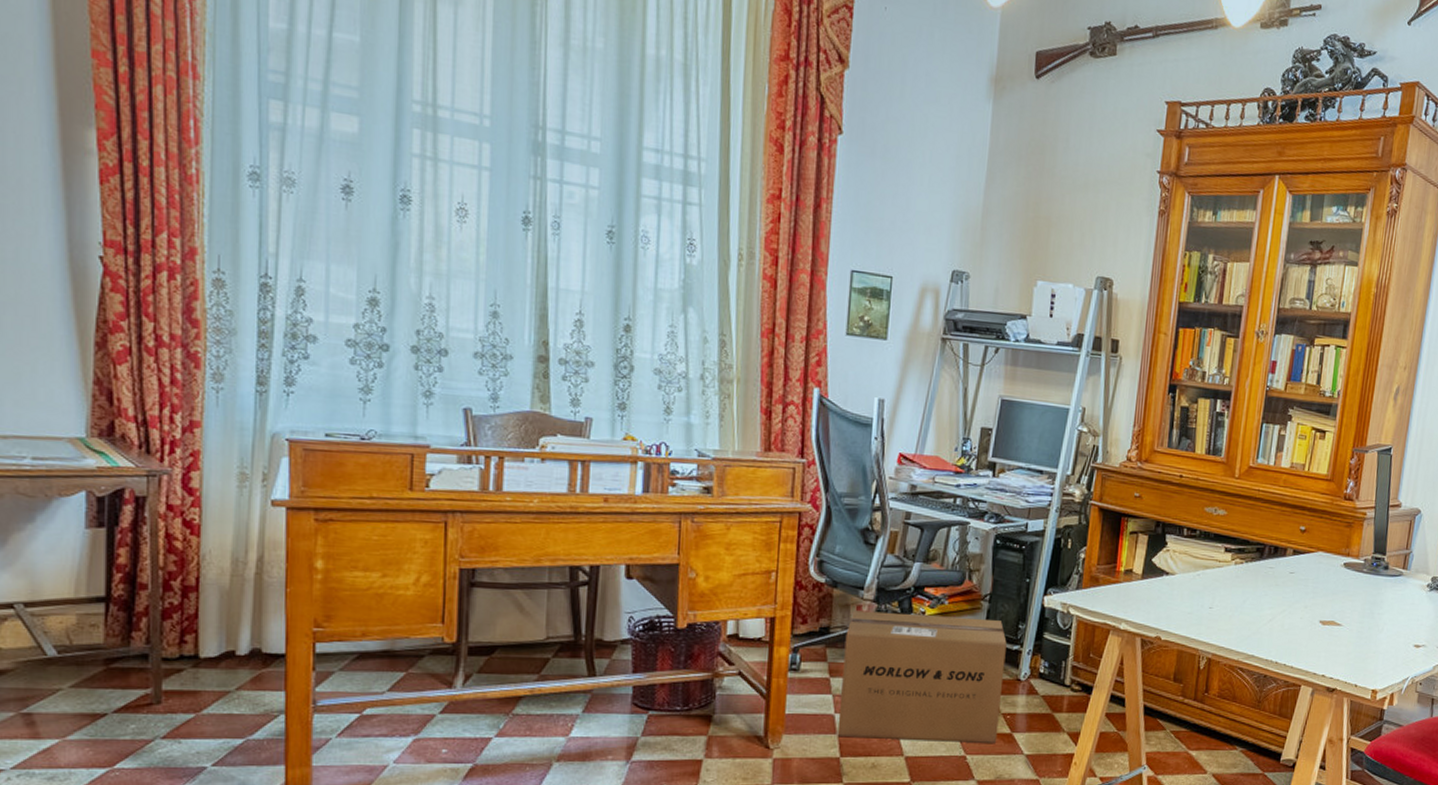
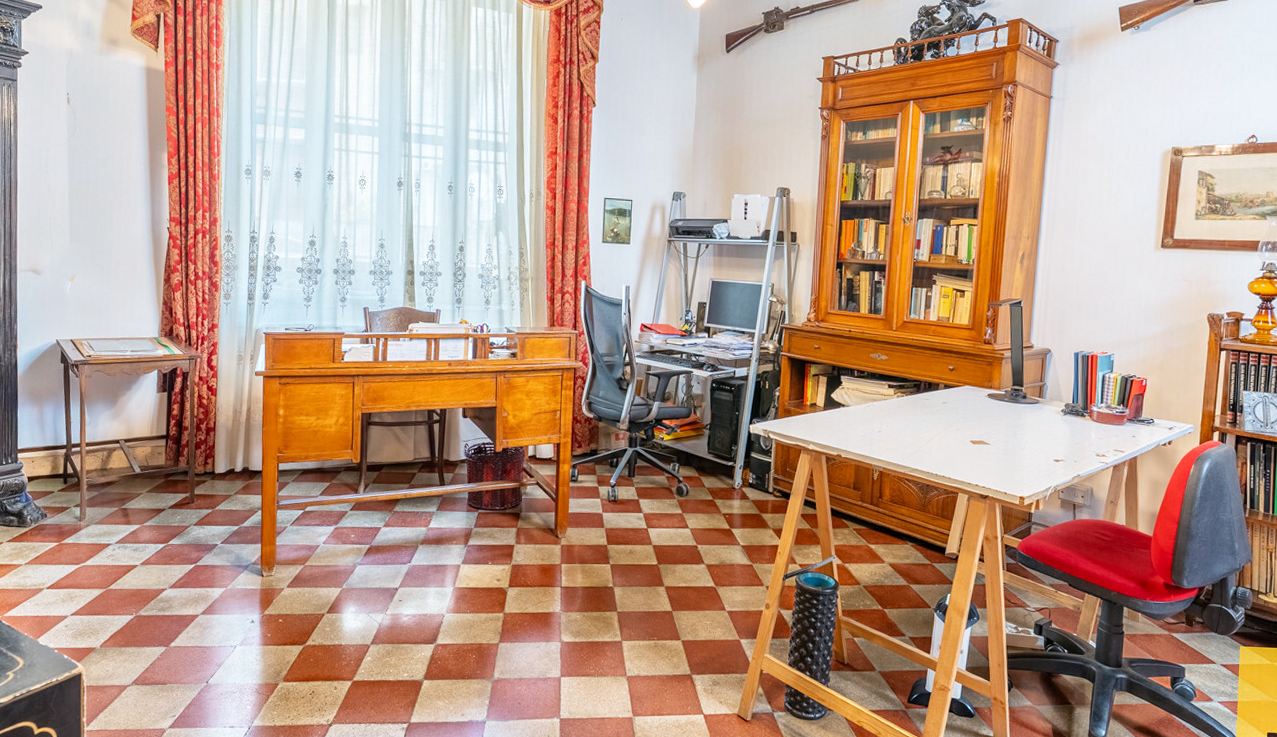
box: present [837,610,1007,743] -> none [605,437,724,536]

